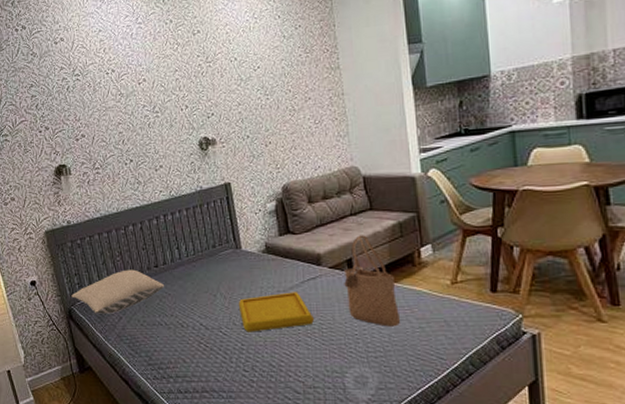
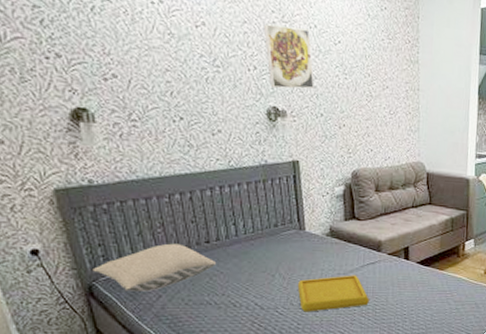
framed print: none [191,63,239,121] -> present [263,23,314,89]
tote bag: present [344,235,400,327] -> none [399,226,442,308]

